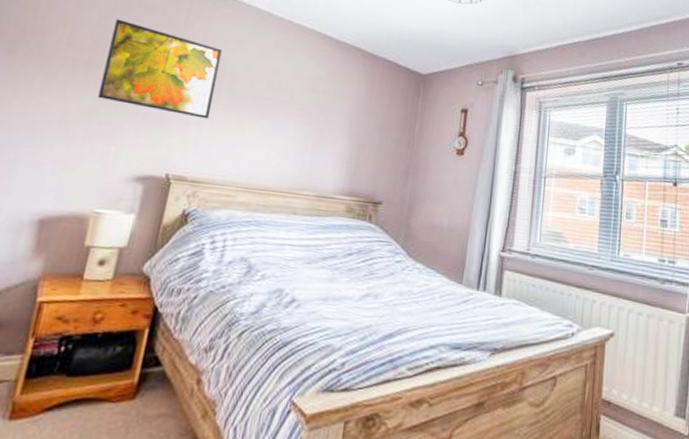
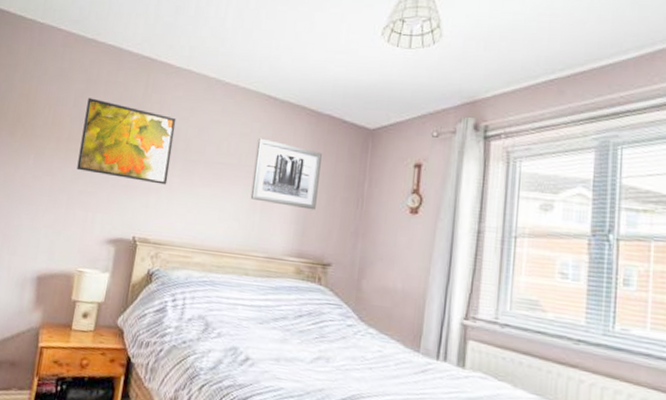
wall art: none [301,75,376,150] -> present [250,138,322,210]

